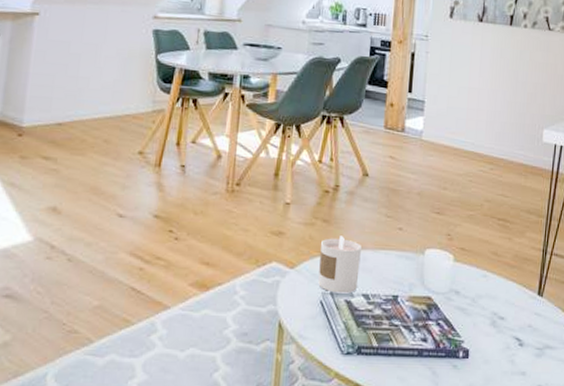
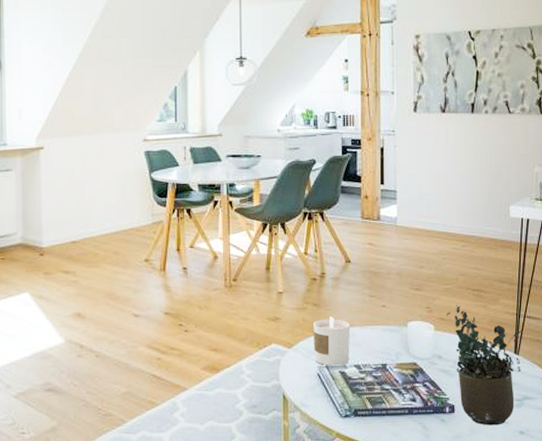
potted plant: none [468,234,547,377] -> present [447,304,521,426]

